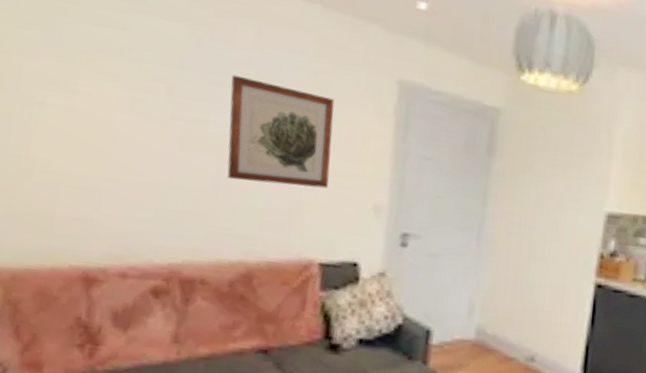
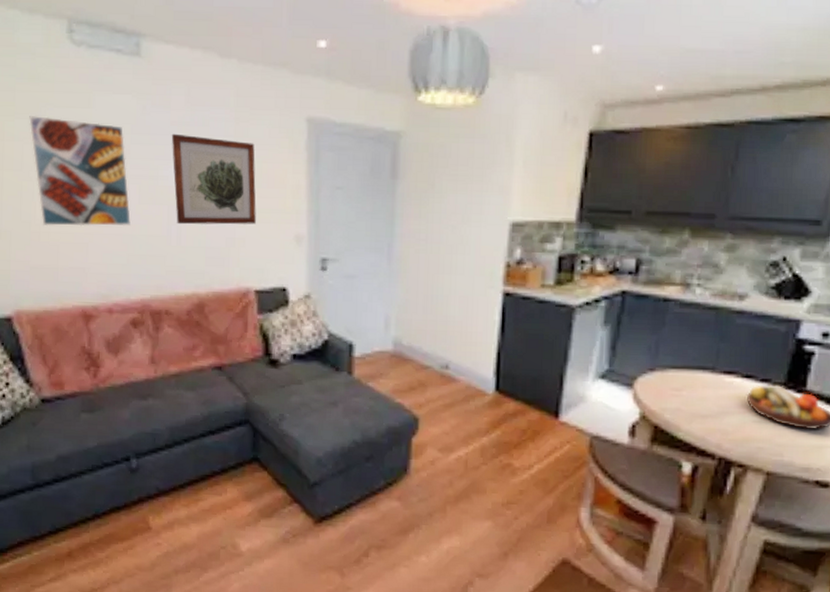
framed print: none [35,27,169,174] -> present [29,116,131,226]

